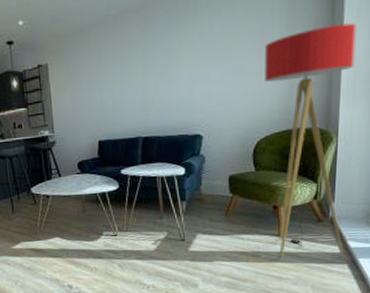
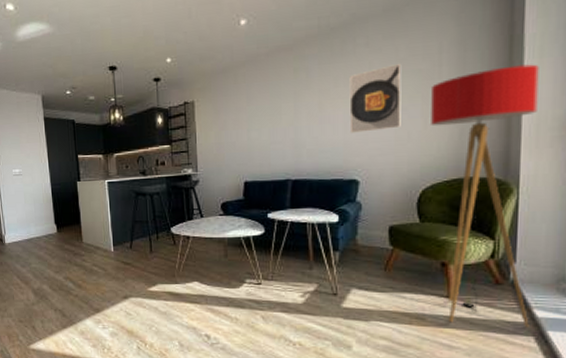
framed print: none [193,24,239,91] -> present [349,64,402,133]

